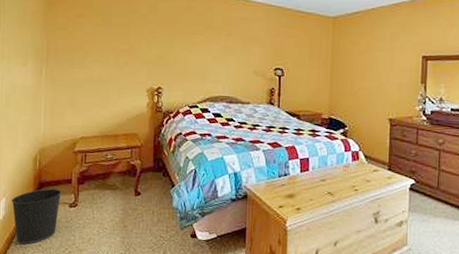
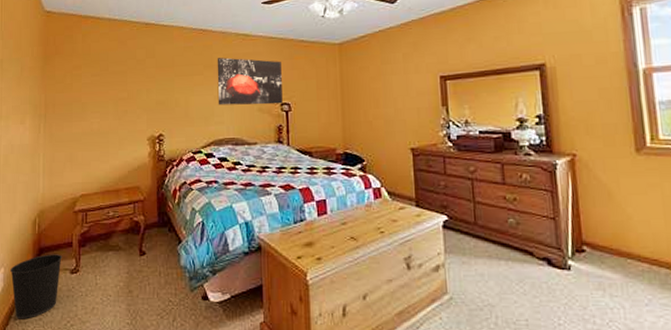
wall art: none [215,20,278,69] -> present [217,57,283,106]

